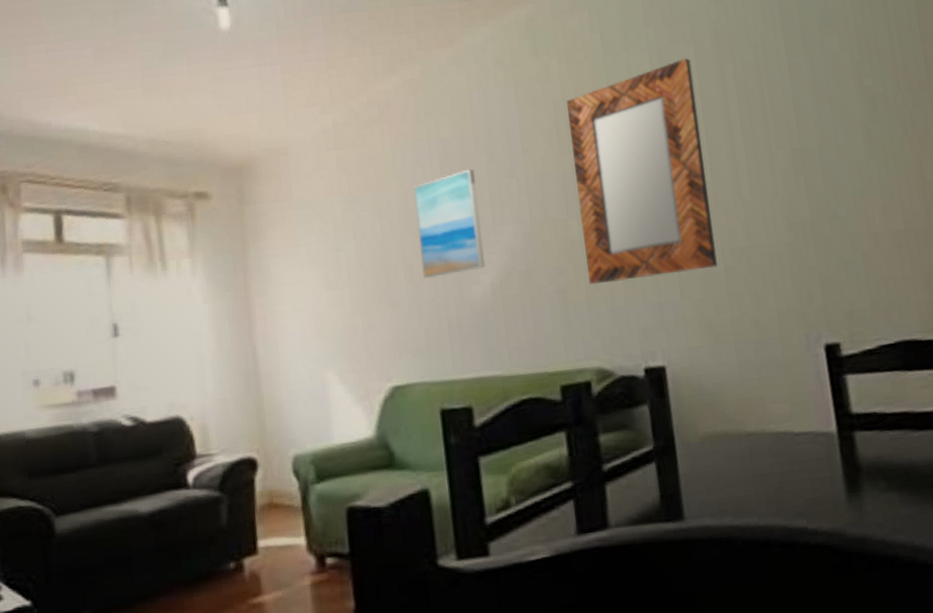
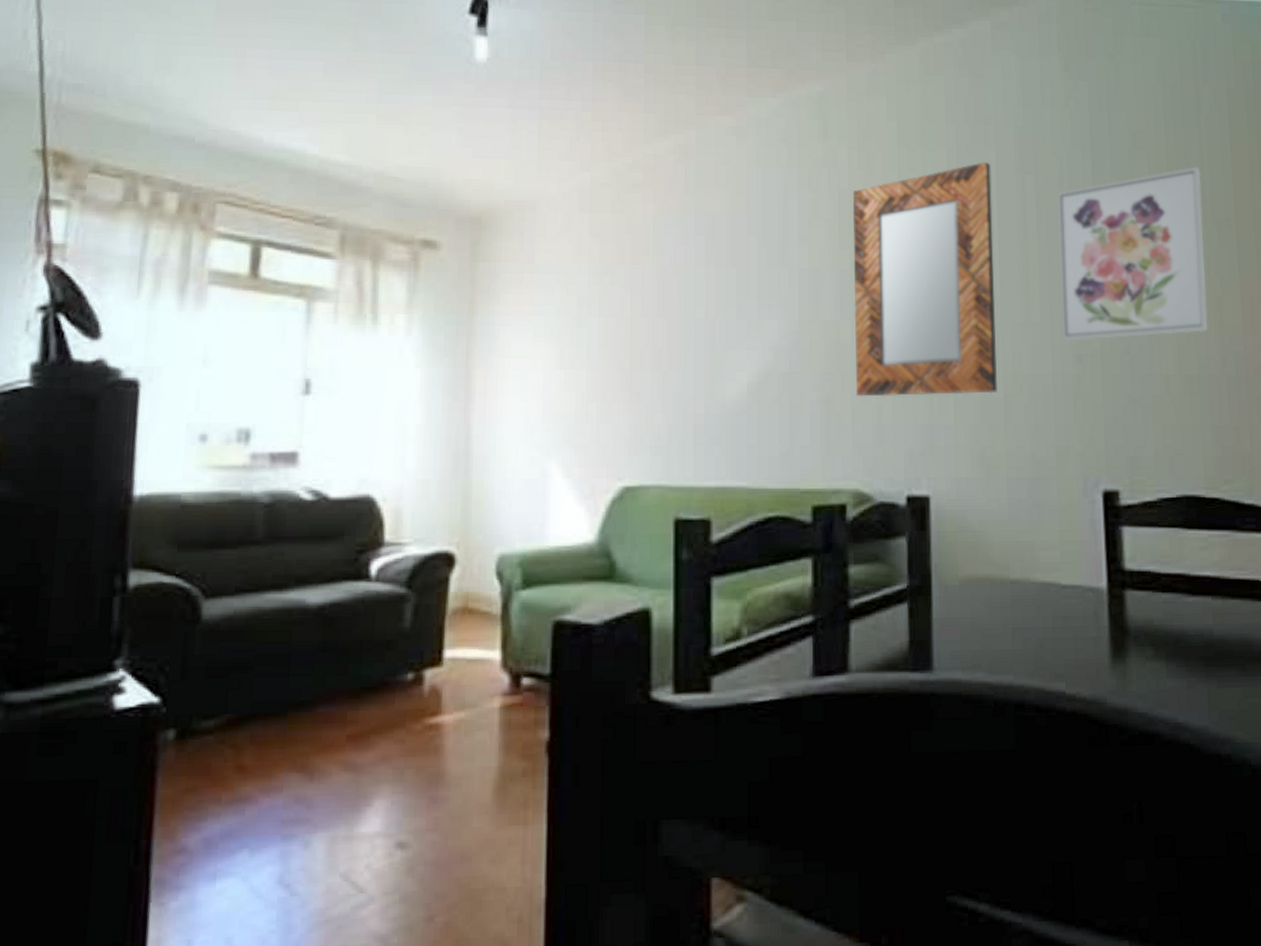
wall art: present [413,168,486,279] -> none [671,252,744,369]
wall art: none [755,36,911,213] -> present [1057,166,1208,341]

